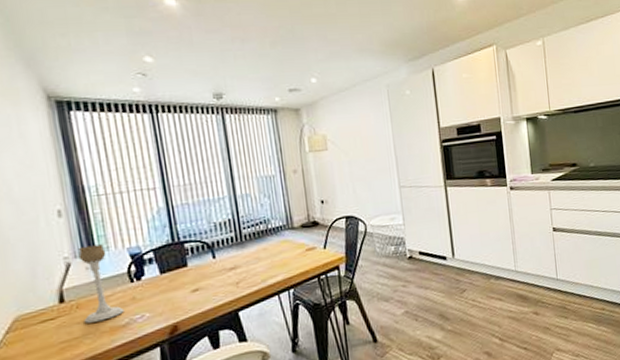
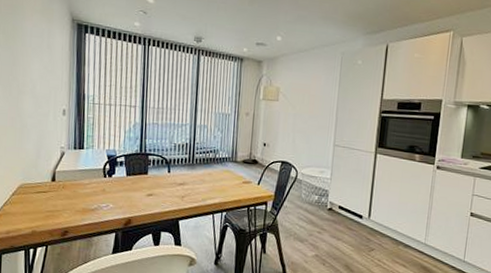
candle holder: present [78,244,124,323] -> none [65,141,95,202]

